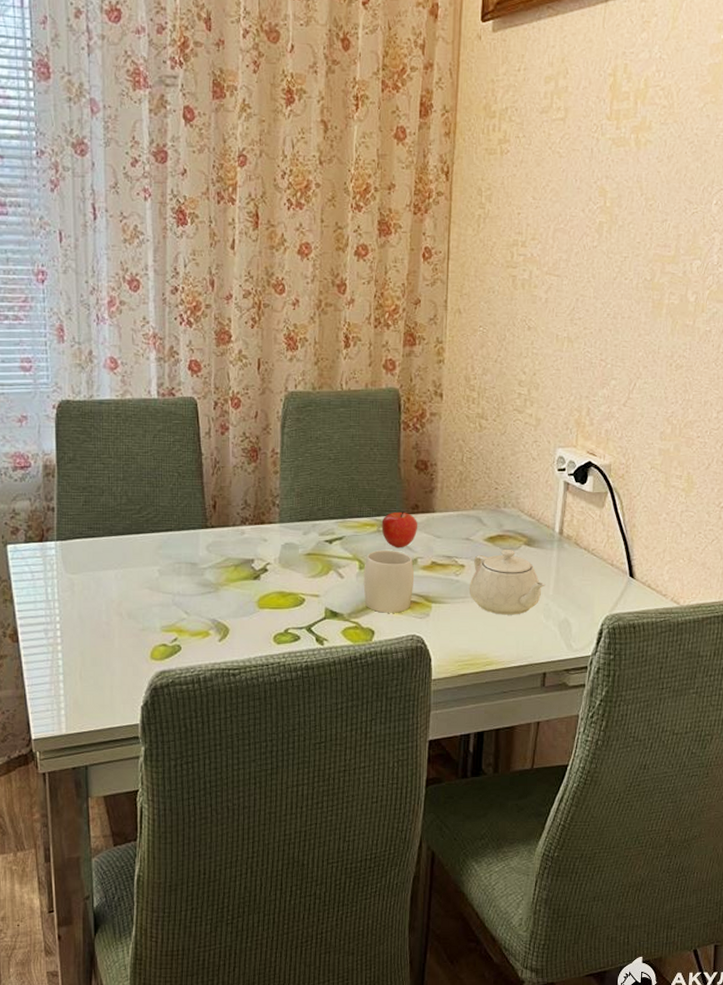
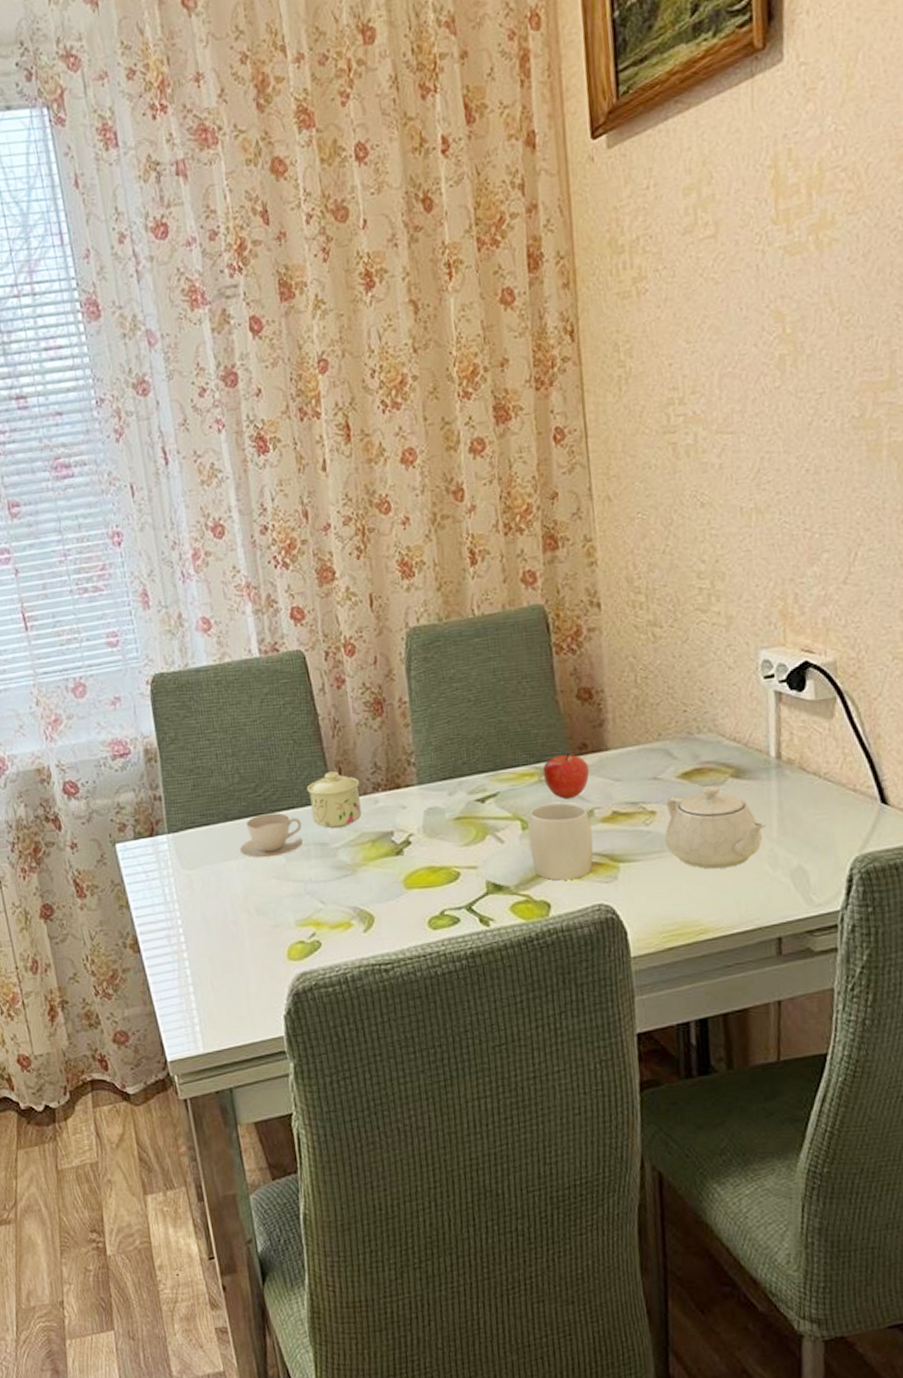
teacup: none [120,533,177,571] -> present [240,813,303,858]
sugar bowl: none [184,504,231,552] -> present [306,771,362,829]

